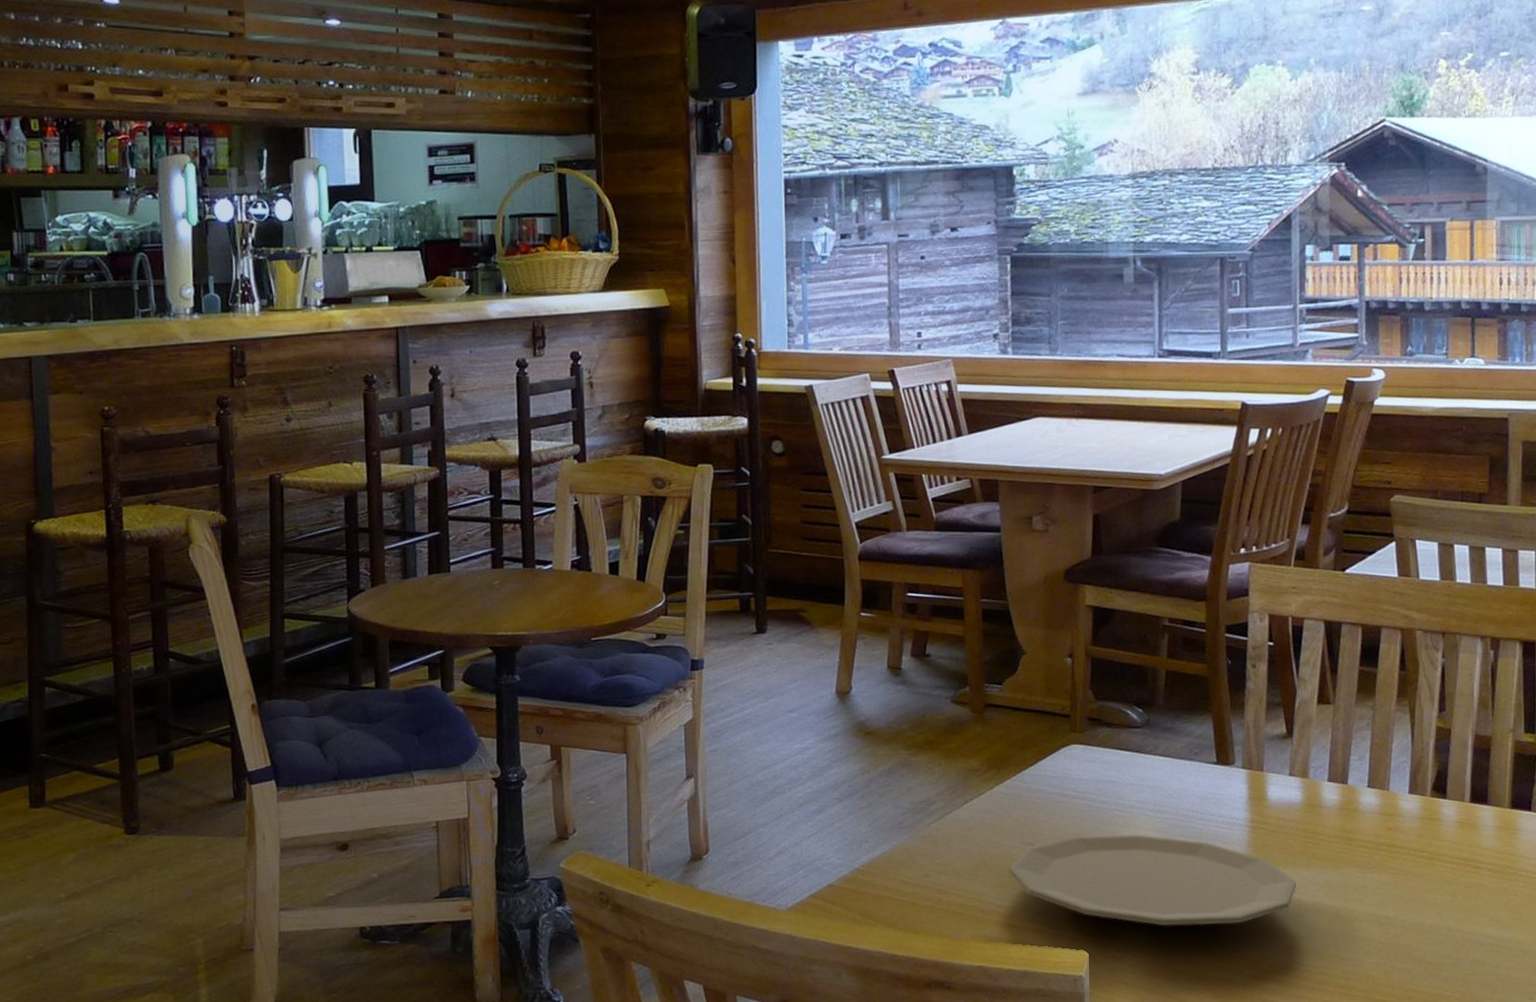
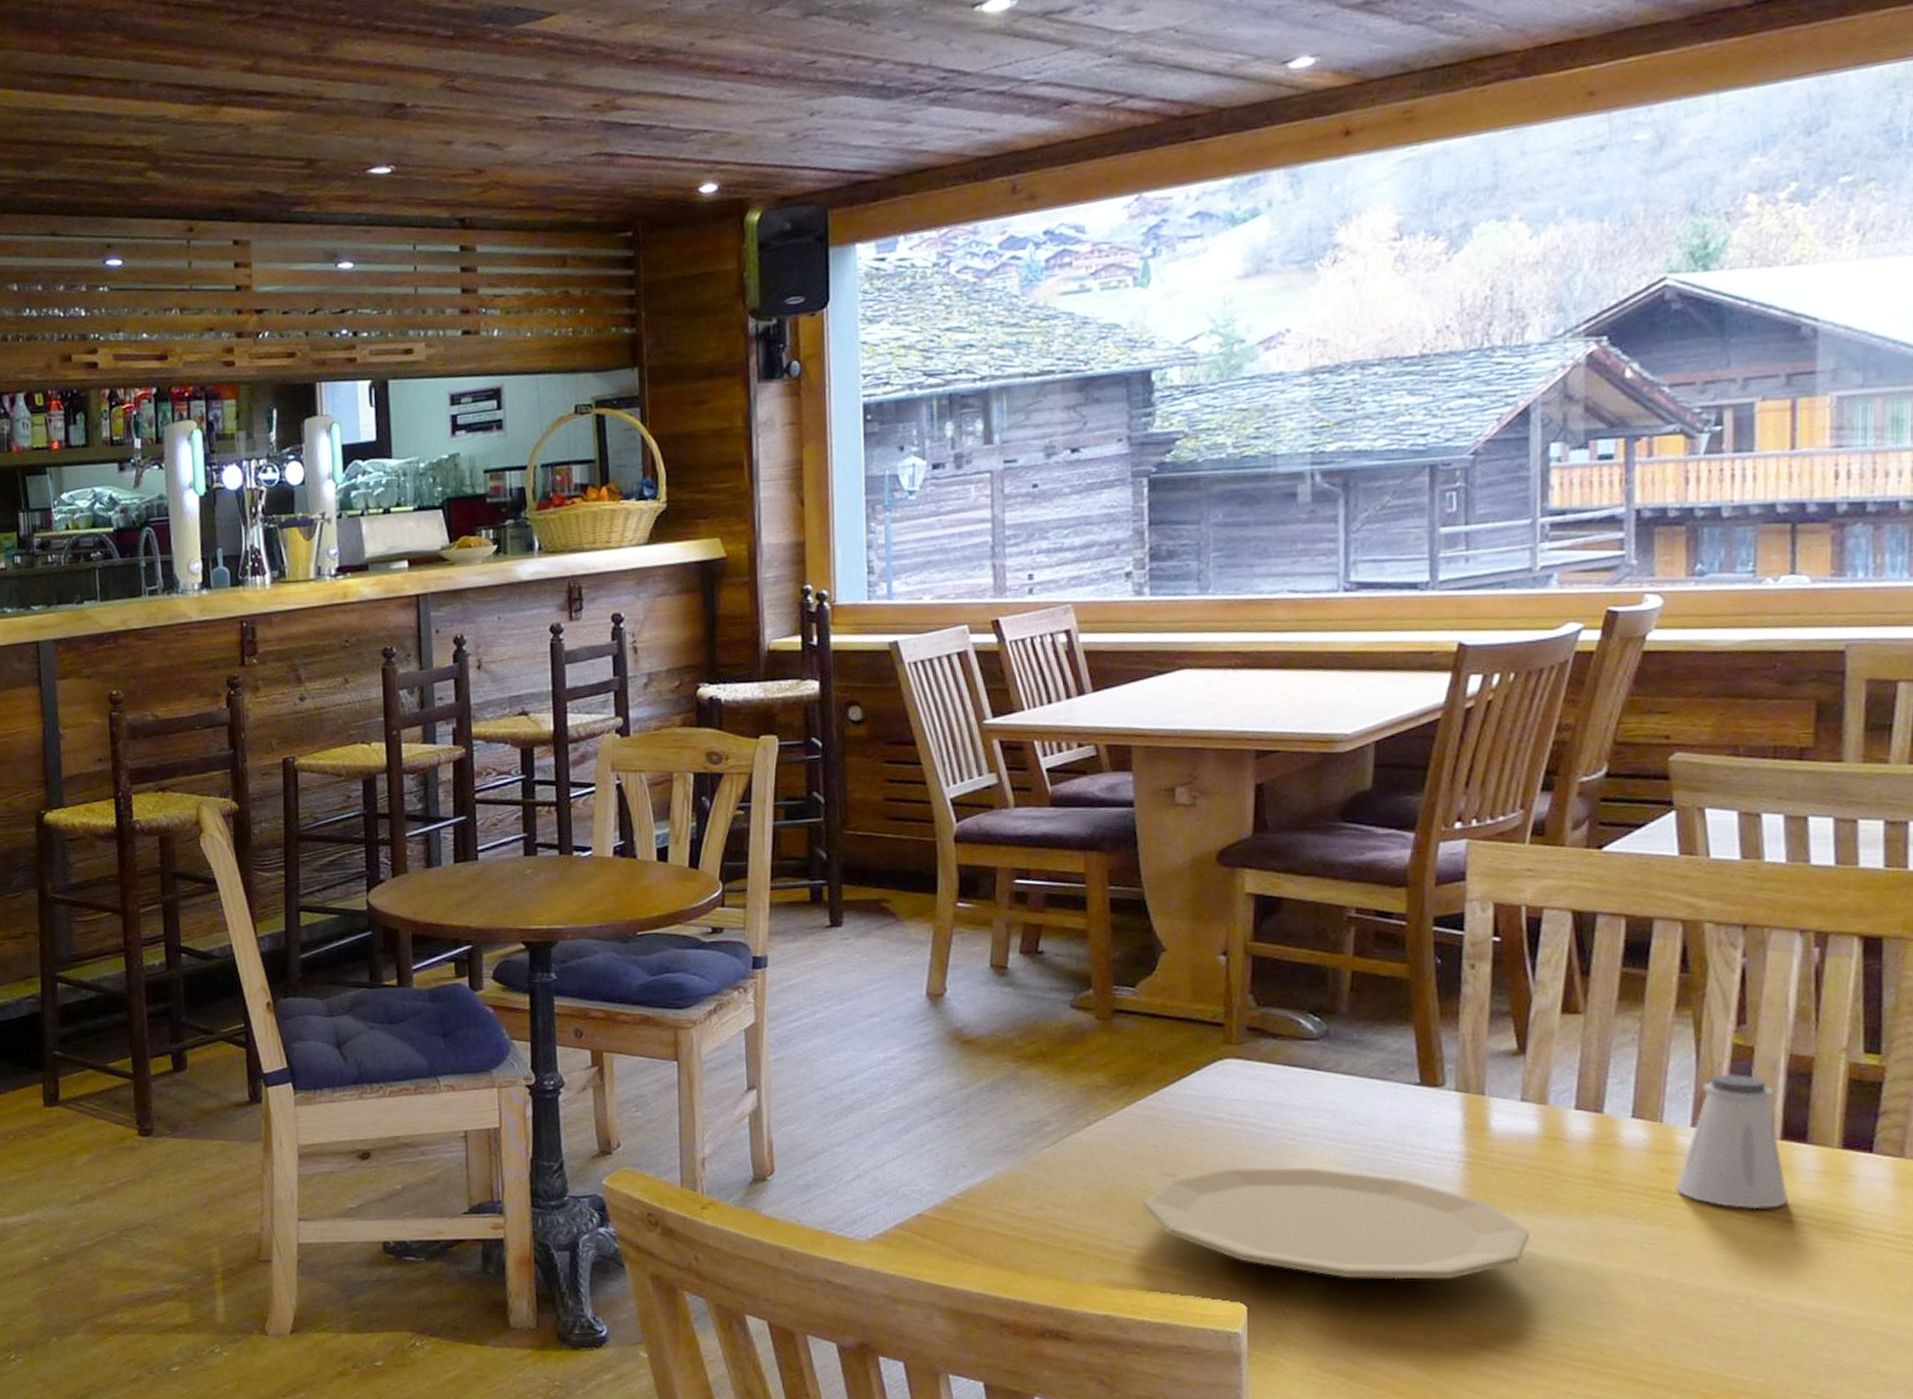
saltshaker: none [1398,750,1475,859] -> present [1675,1073,1788,1210]

